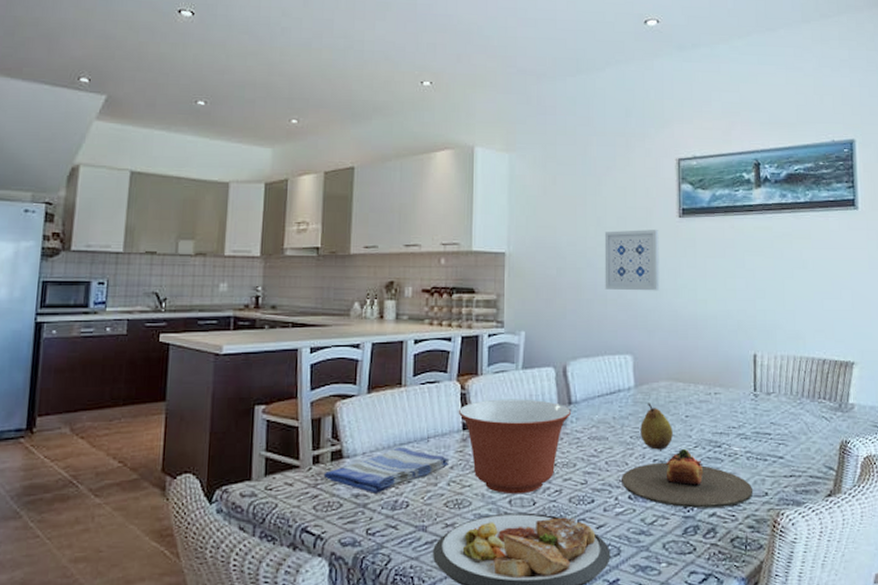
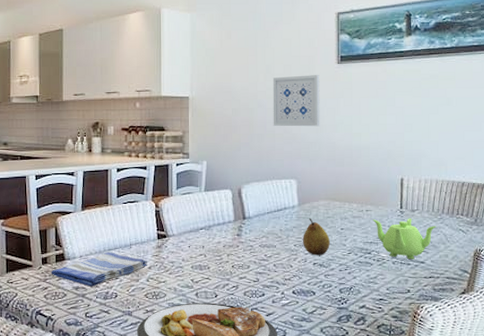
mixing bowl: present [458,399,570,495] -> none [153,215,245,289]
plate: present [622,448,754,508] -> none [287,254,398,301]
teapot: none [722,403,797,455] -> present [373,218,437,260]

